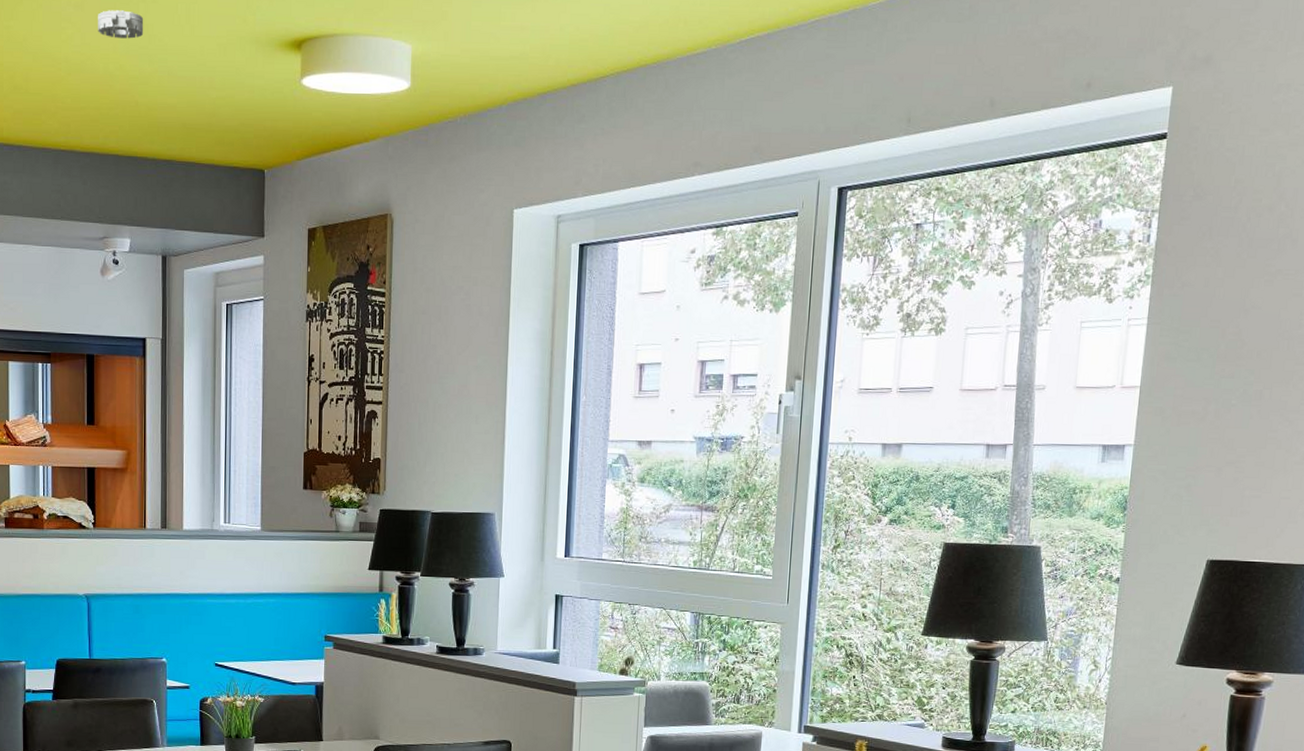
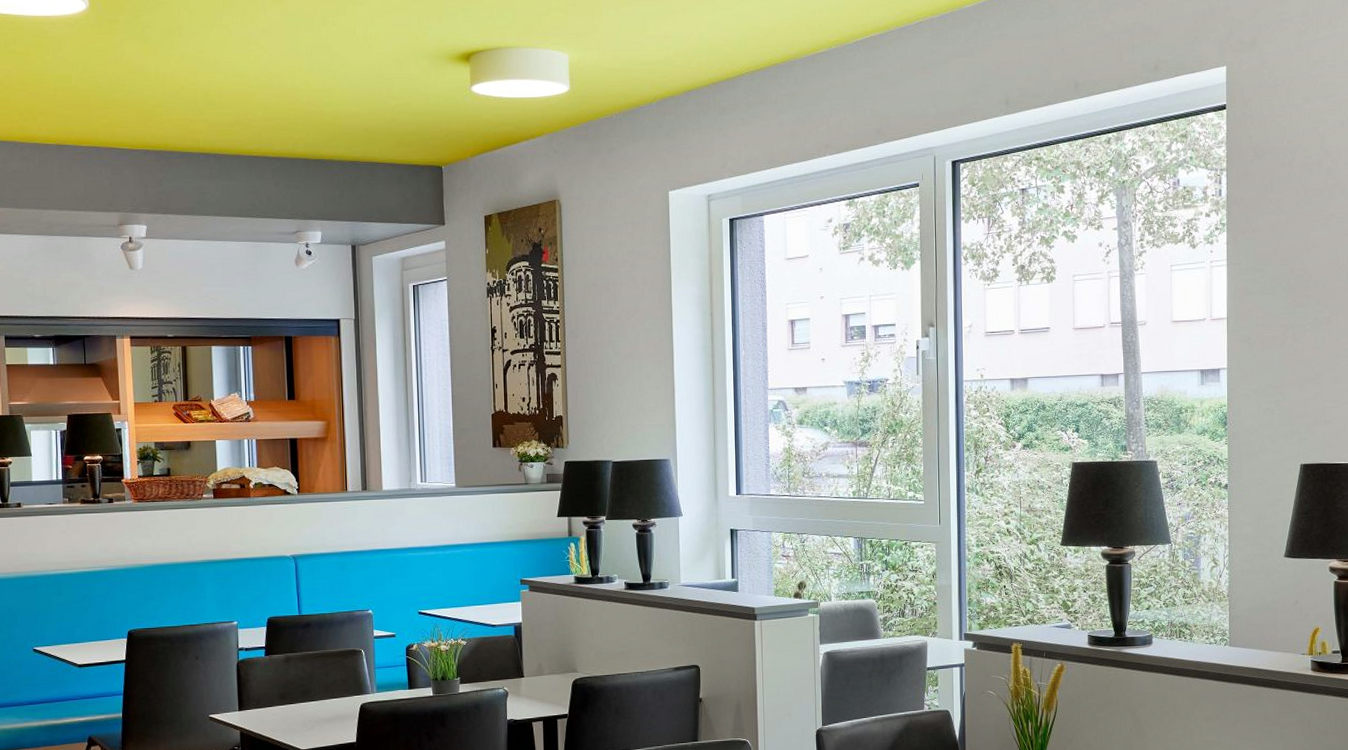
smoke detector: present [98,10,144,39] -> none [283,33,326,58]

